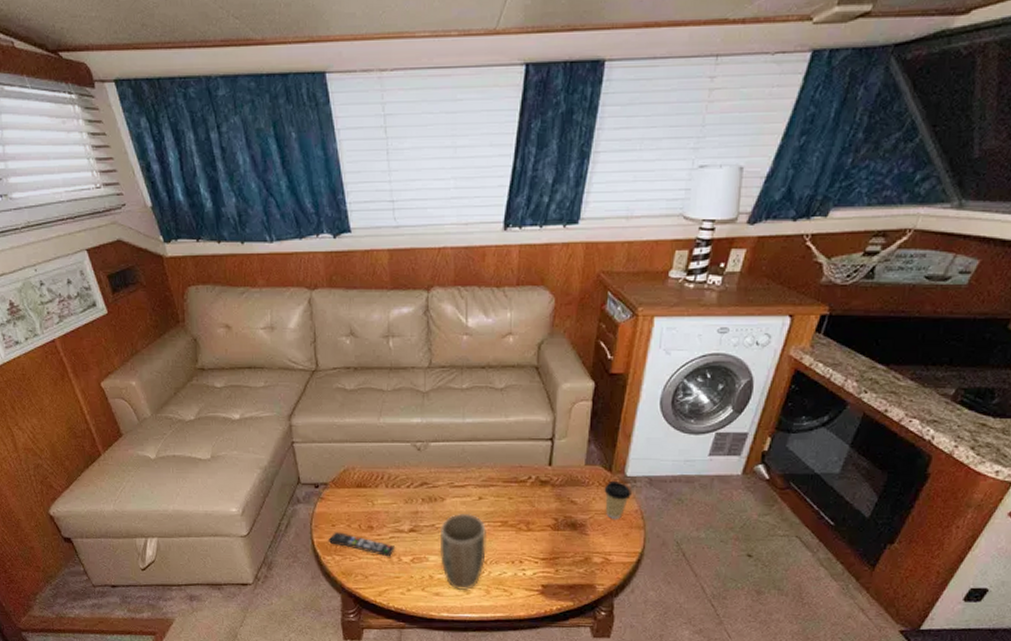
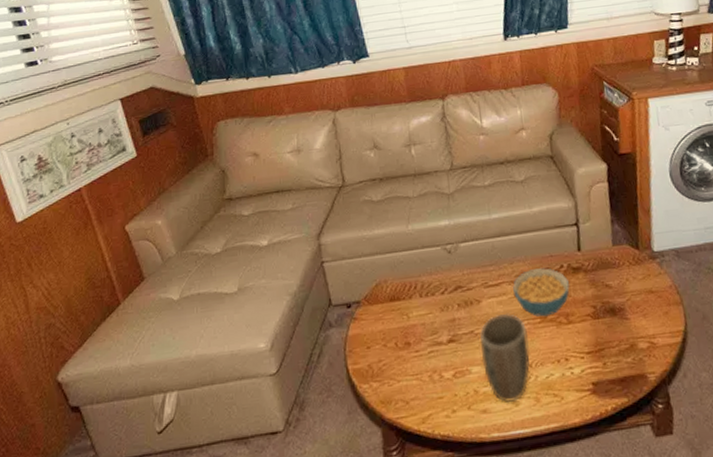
remote control: present [328,532,396,557] -> none [363,354,436,376]
cereal bowl: none [478,477,534,522] -> present [513,268,569,317]
coffee cup: present [604,480,631,519] -> none [635,257,663,298]

